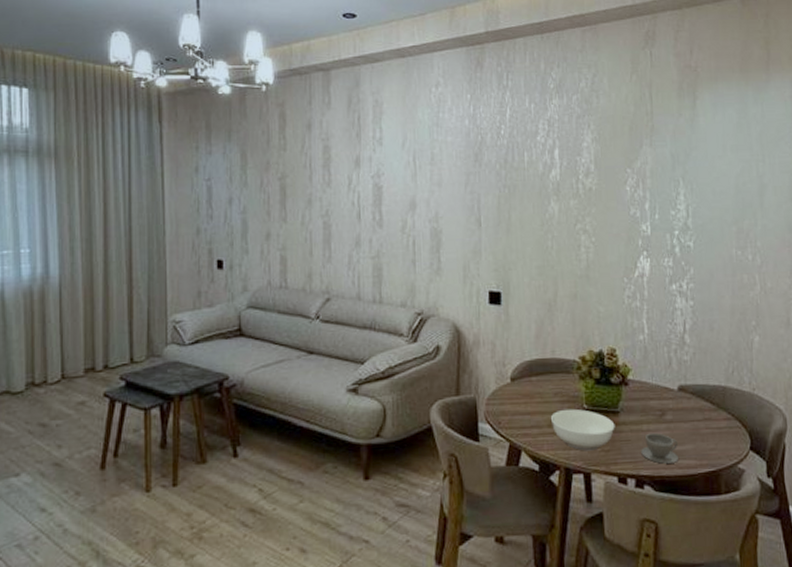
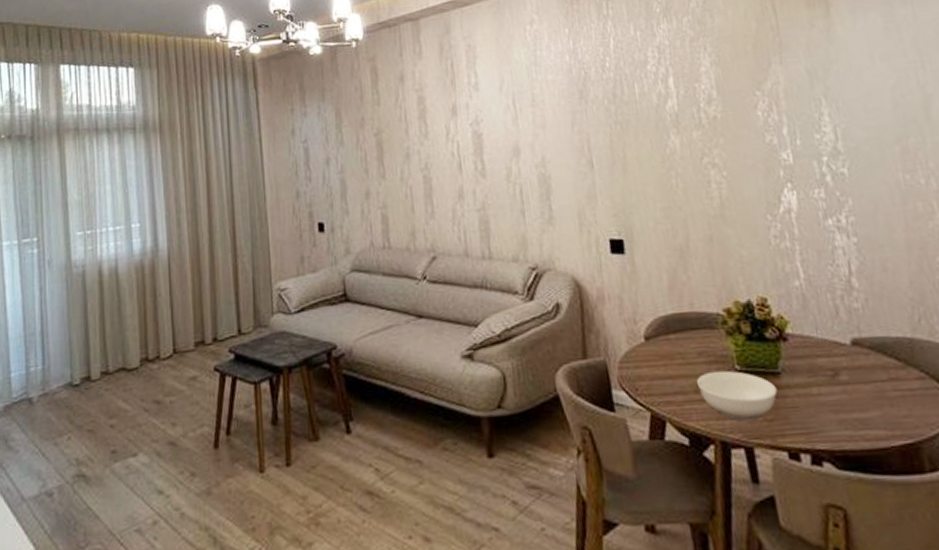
teacup: present [641,432,678,464] -> none [813,397,863,435]

